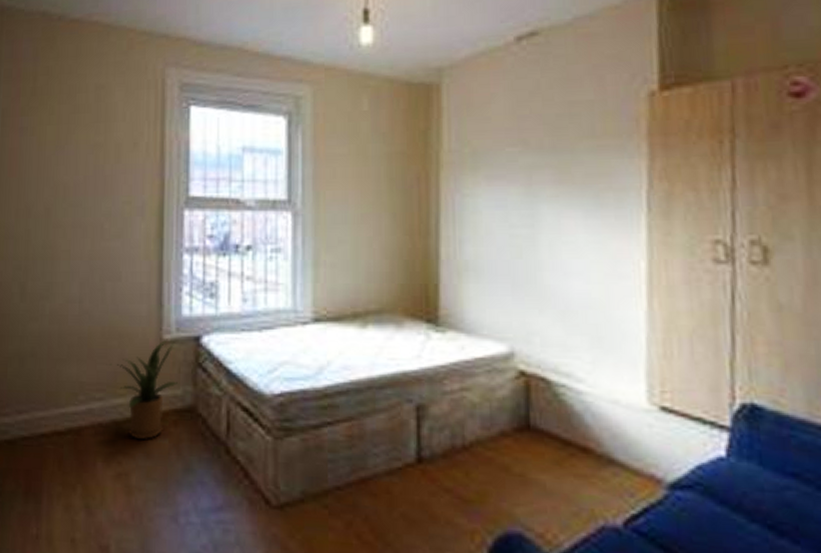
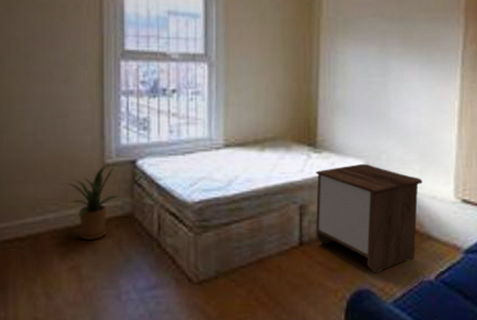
nightstand: none [438,348,596,510] -> present [315,163,422,273]

